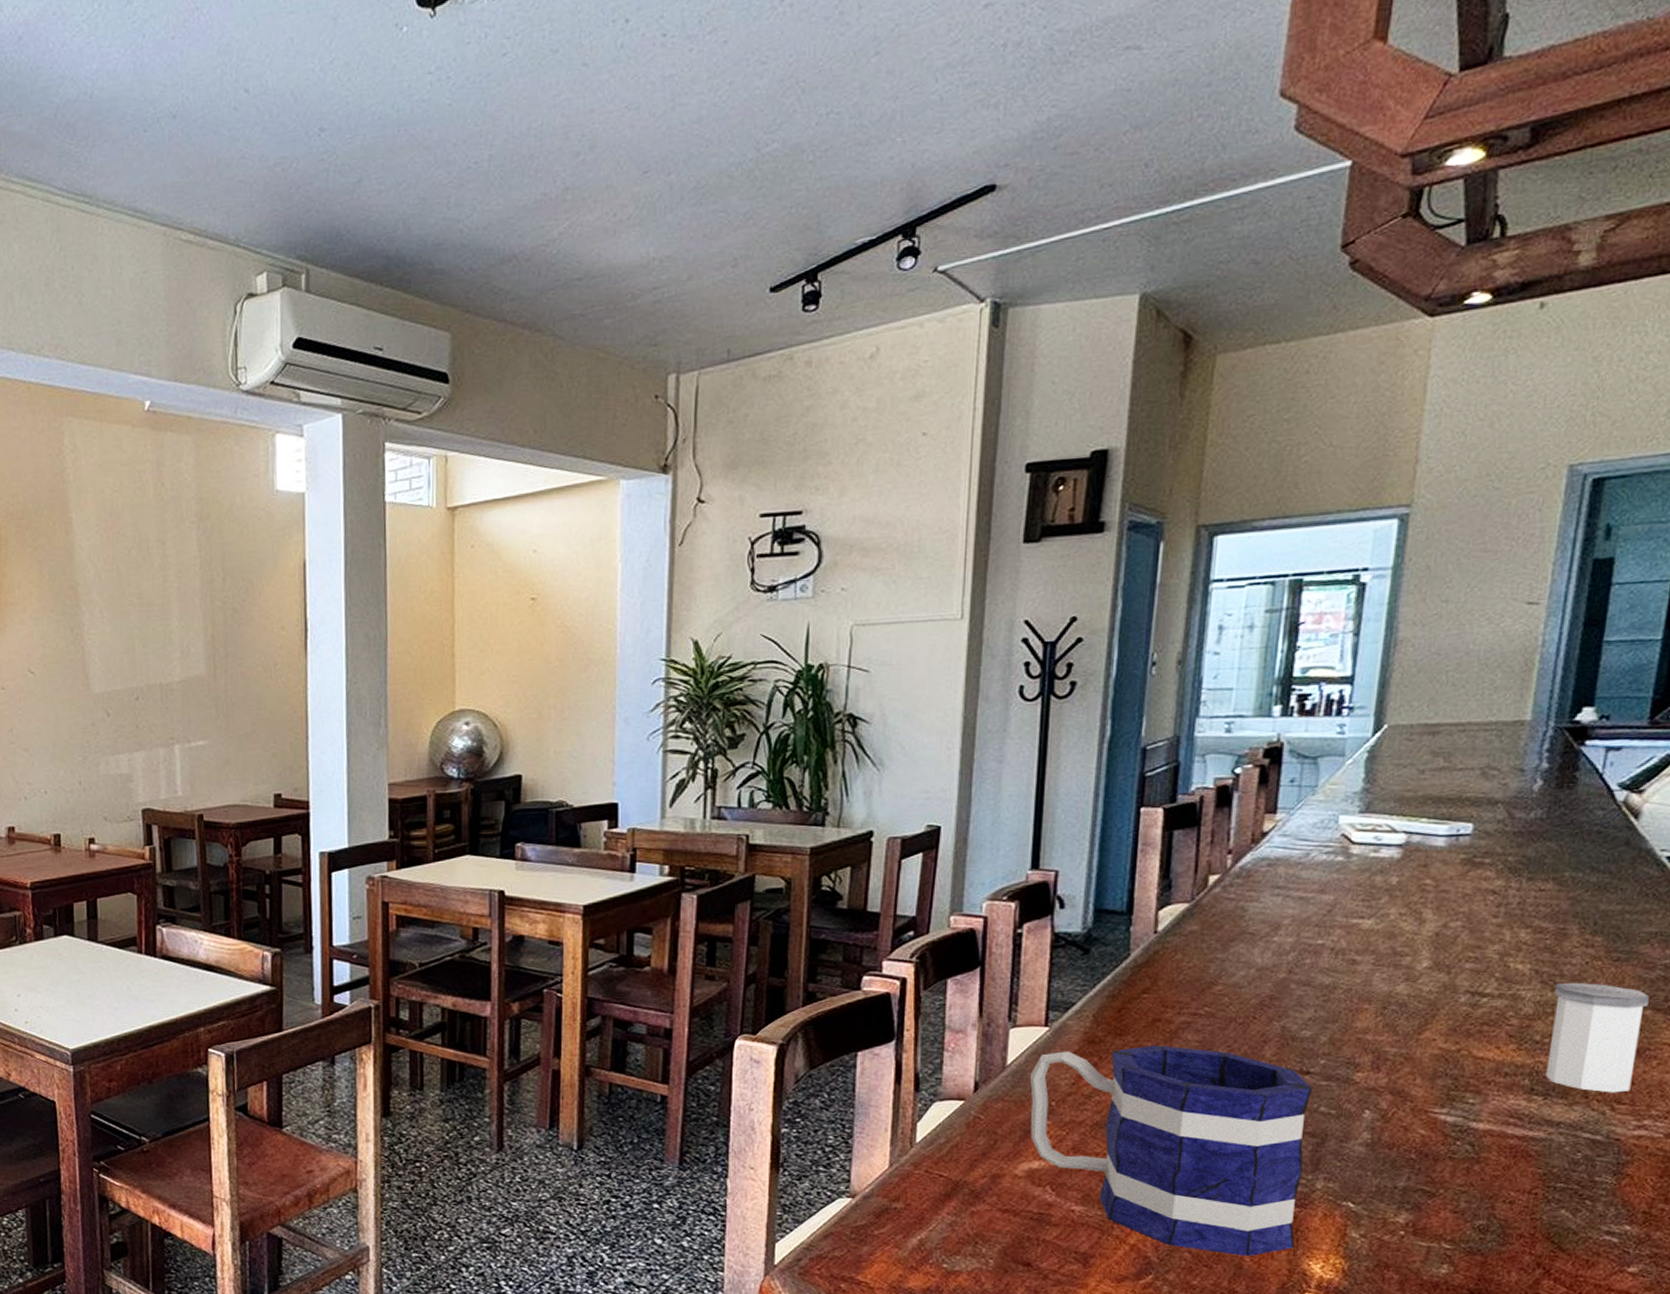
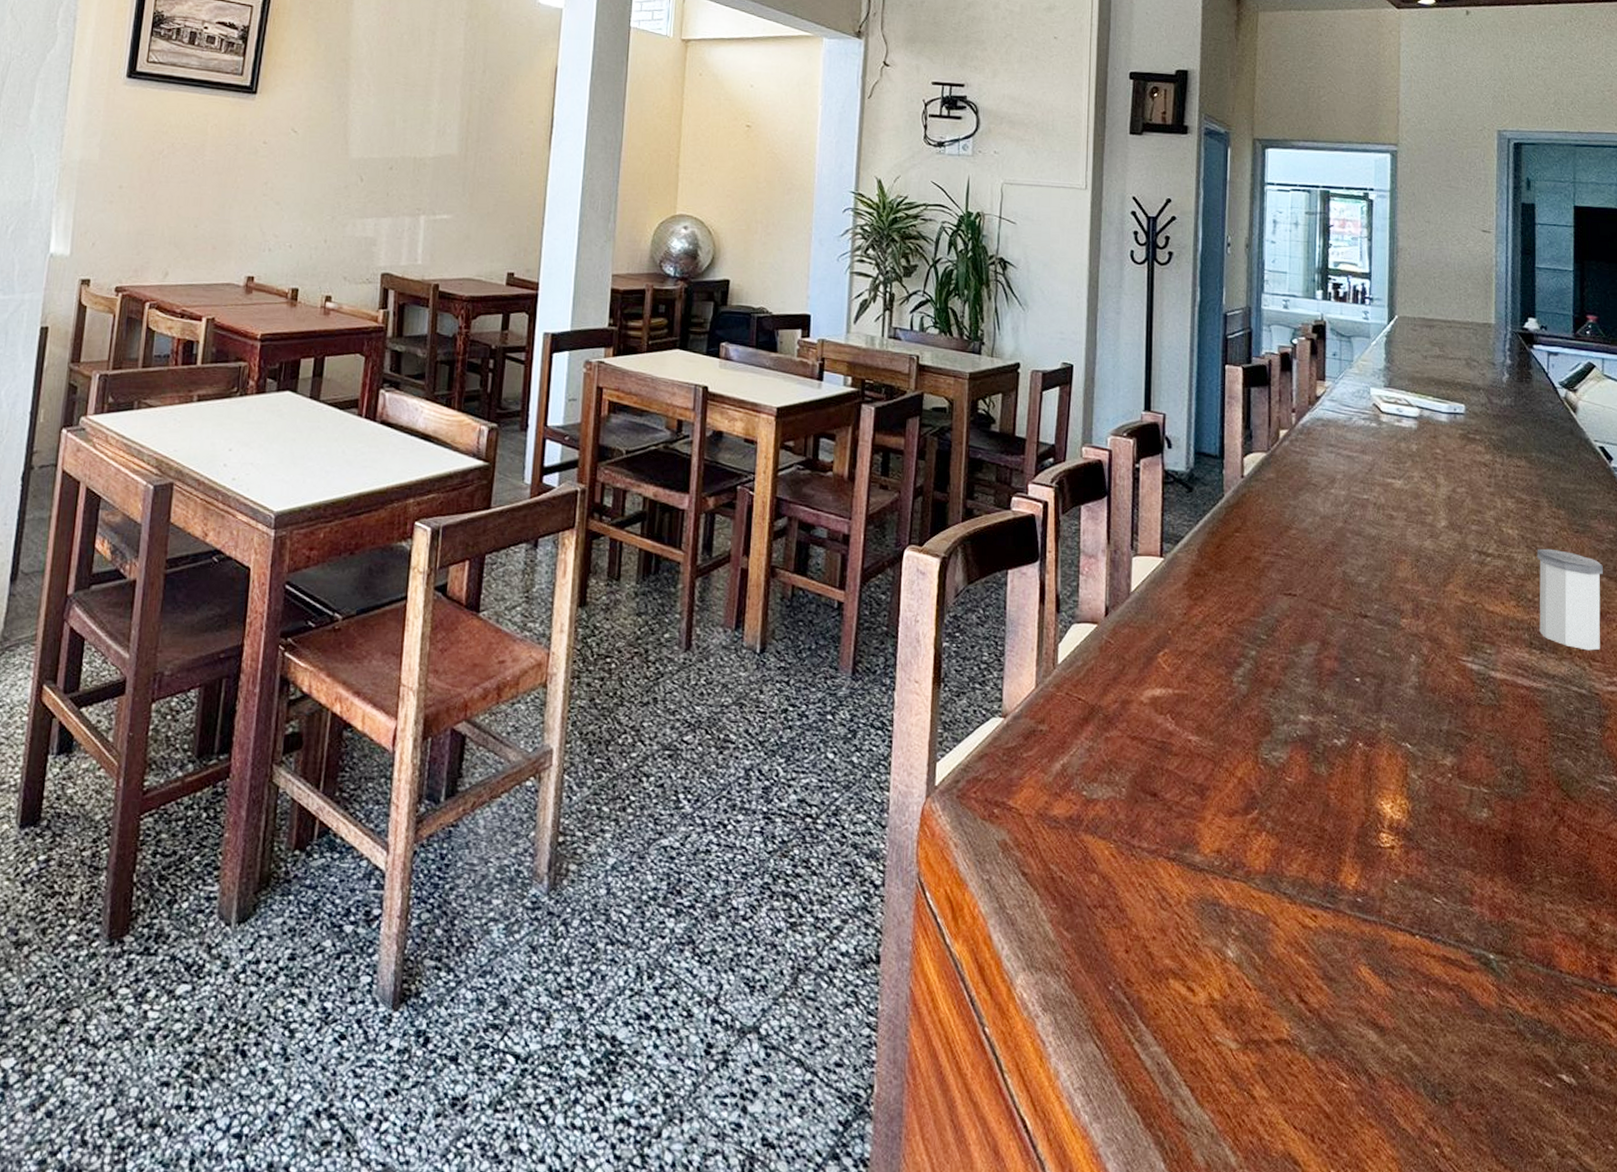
mug: present [1030,1044,1313,1257] -> none [1151,581,1371,795]

